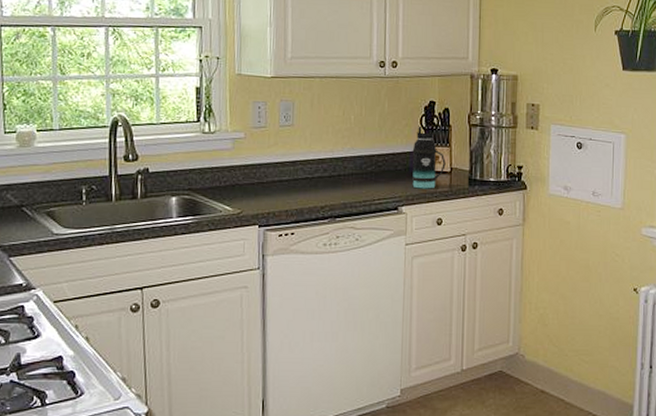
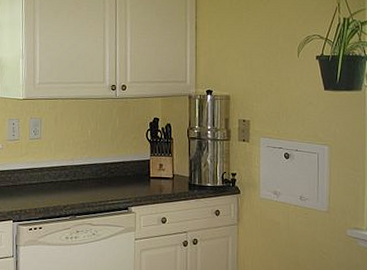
bottle: present [411,125,446,189] -> none [139,138,169,192]

